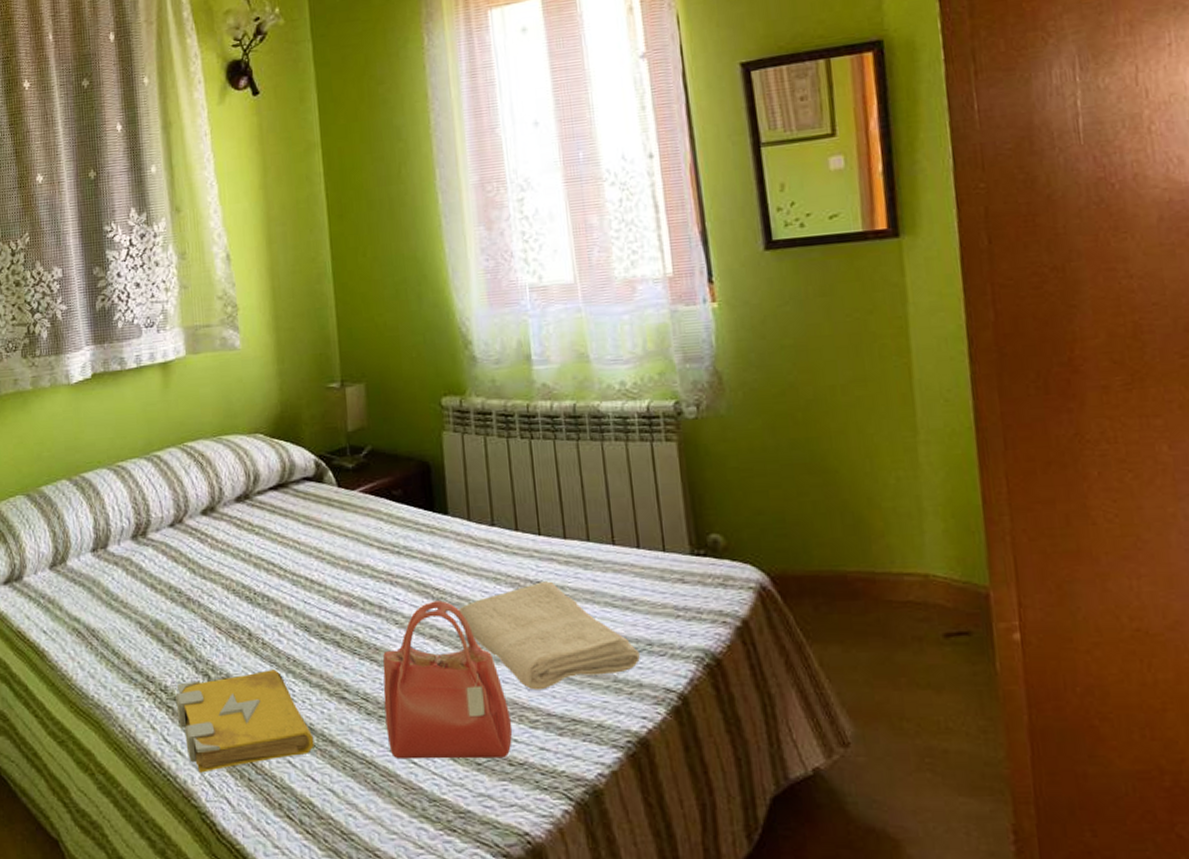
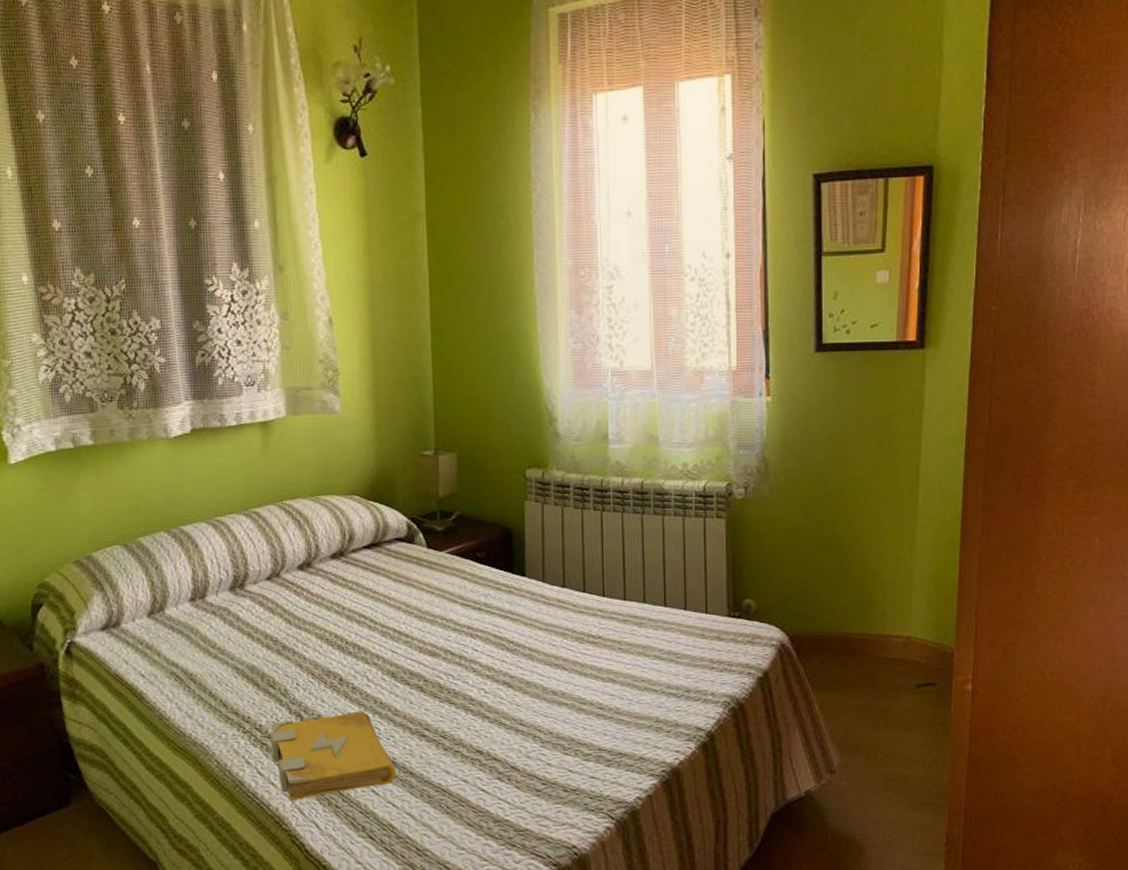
handbag: present [383,600,513,760] -> none [459,652,569,788]
towel: present [459,581,640,690] -> none [530,637,678,729]

